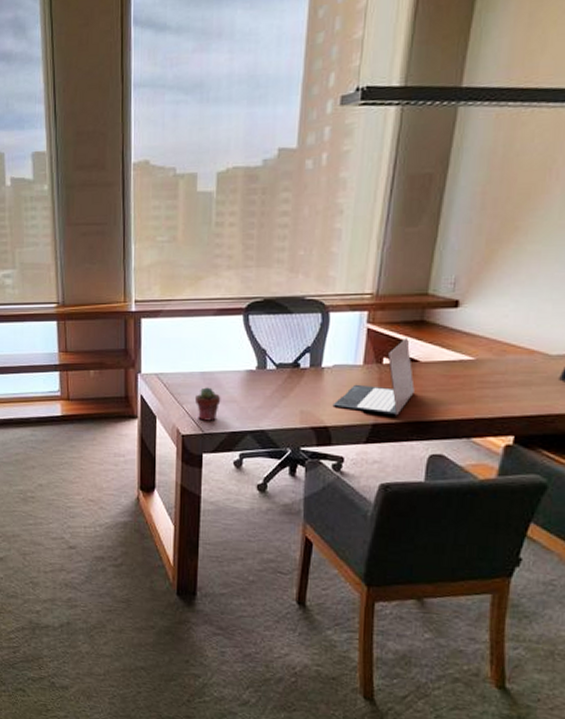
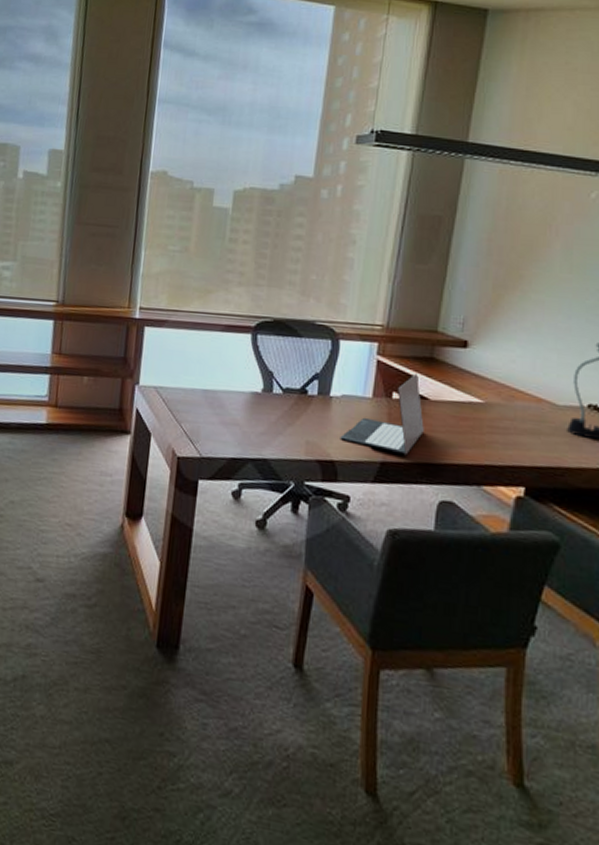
potted succulent: present [194,387,221,421] -> none [194,406,223,445]

